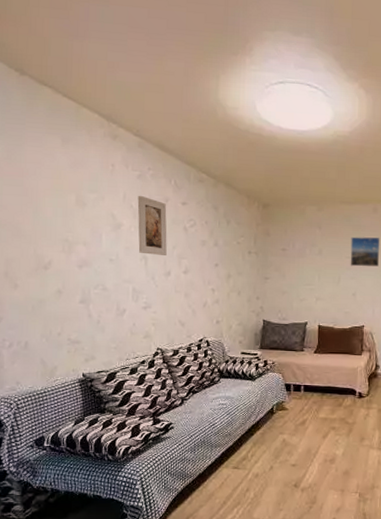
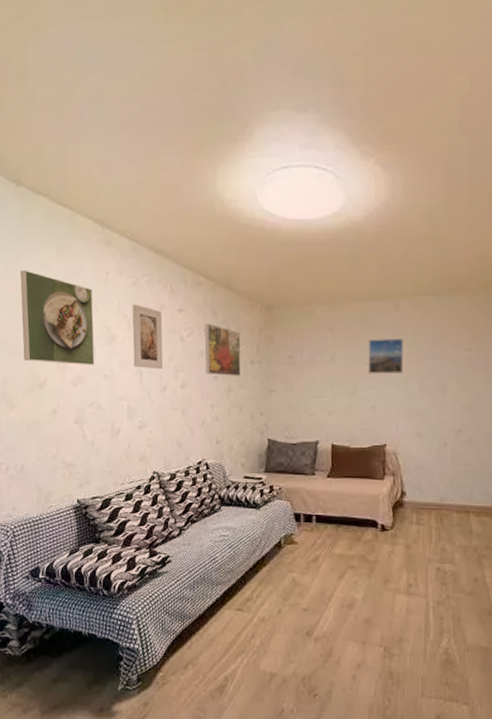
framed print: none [24,156,101,250] -> present [20,270,95,365]
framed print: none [206,216,240,264] -> present [204,323,241,376]

